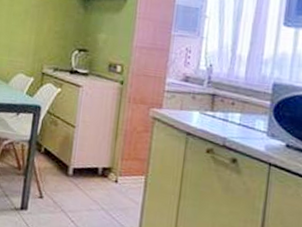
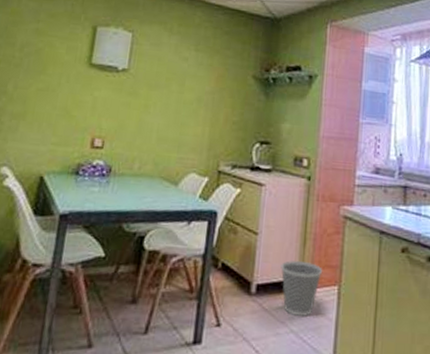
wastebasket: none [94,151,132,198] -> present [281,261,323,316]

